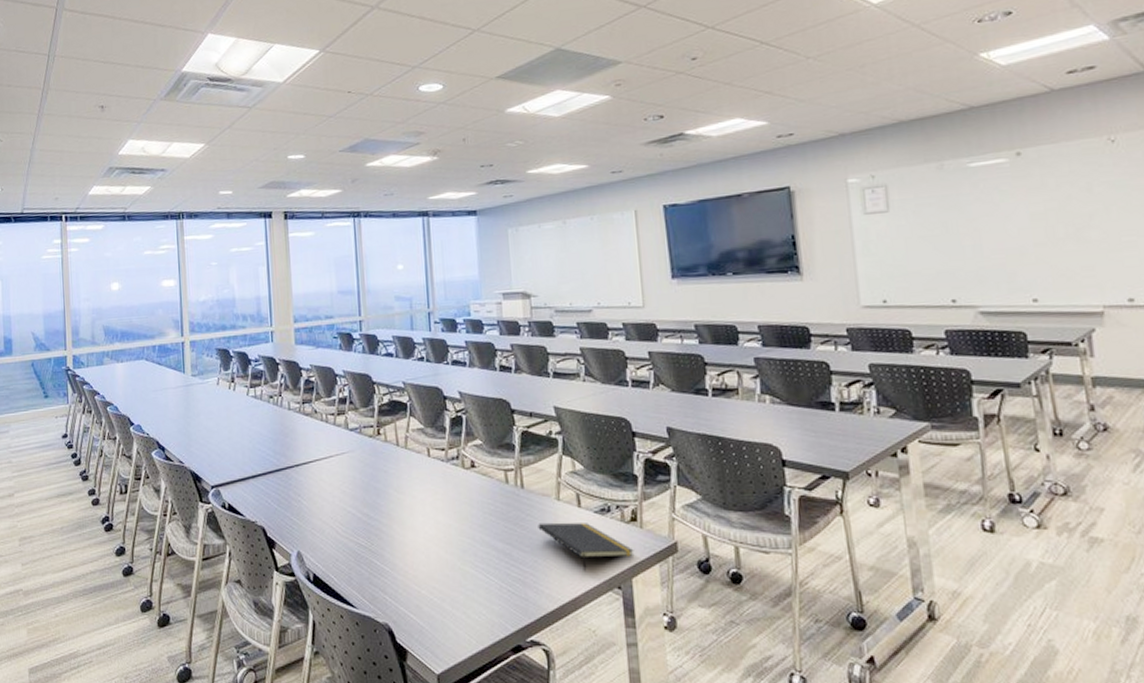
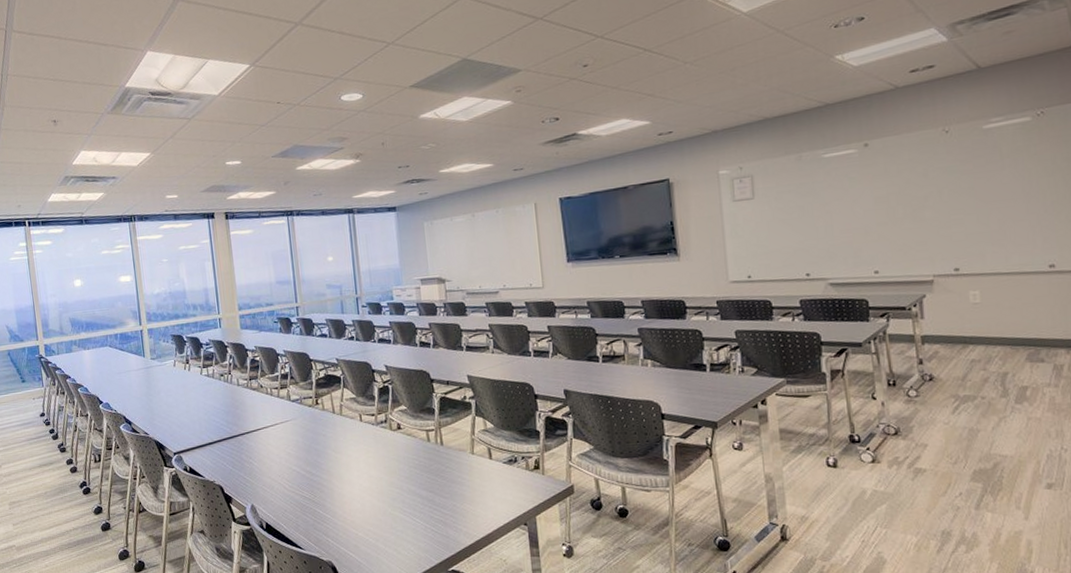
notepad: present [538,522,634,571] -> none [456,472,537,512]

